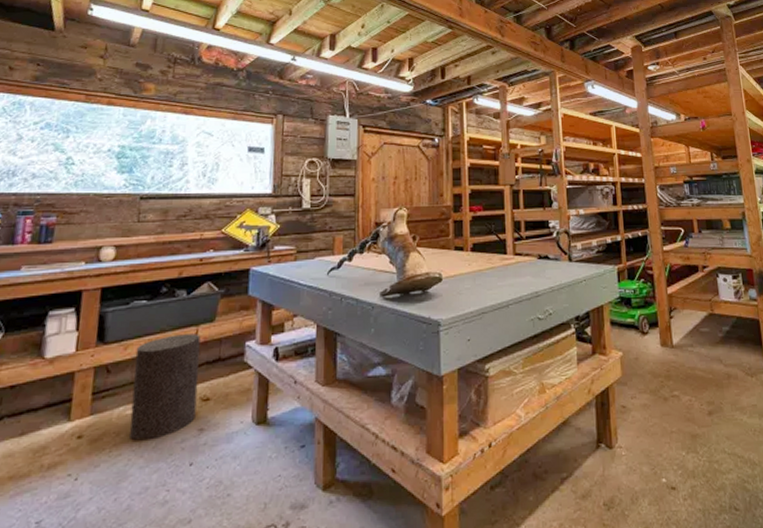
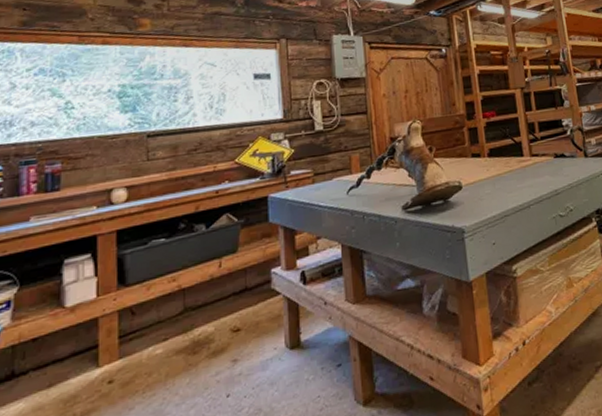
stool: present [129,333,201,441] -> none [159,266,228,380]

